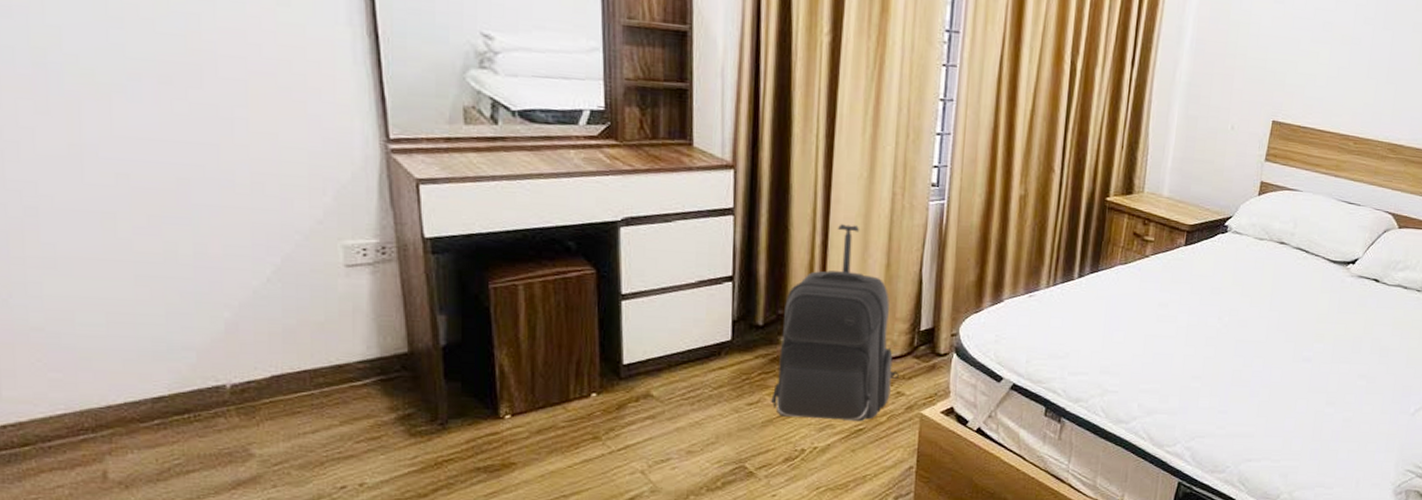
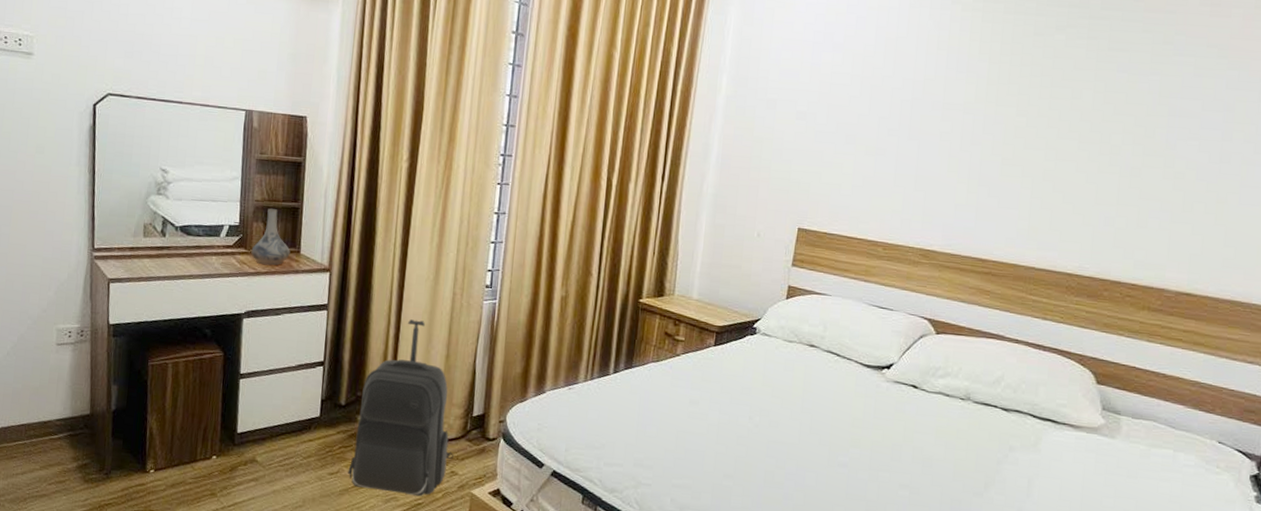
decorative vase: none [624,89,679,162] -> present [251,208,290,266]

